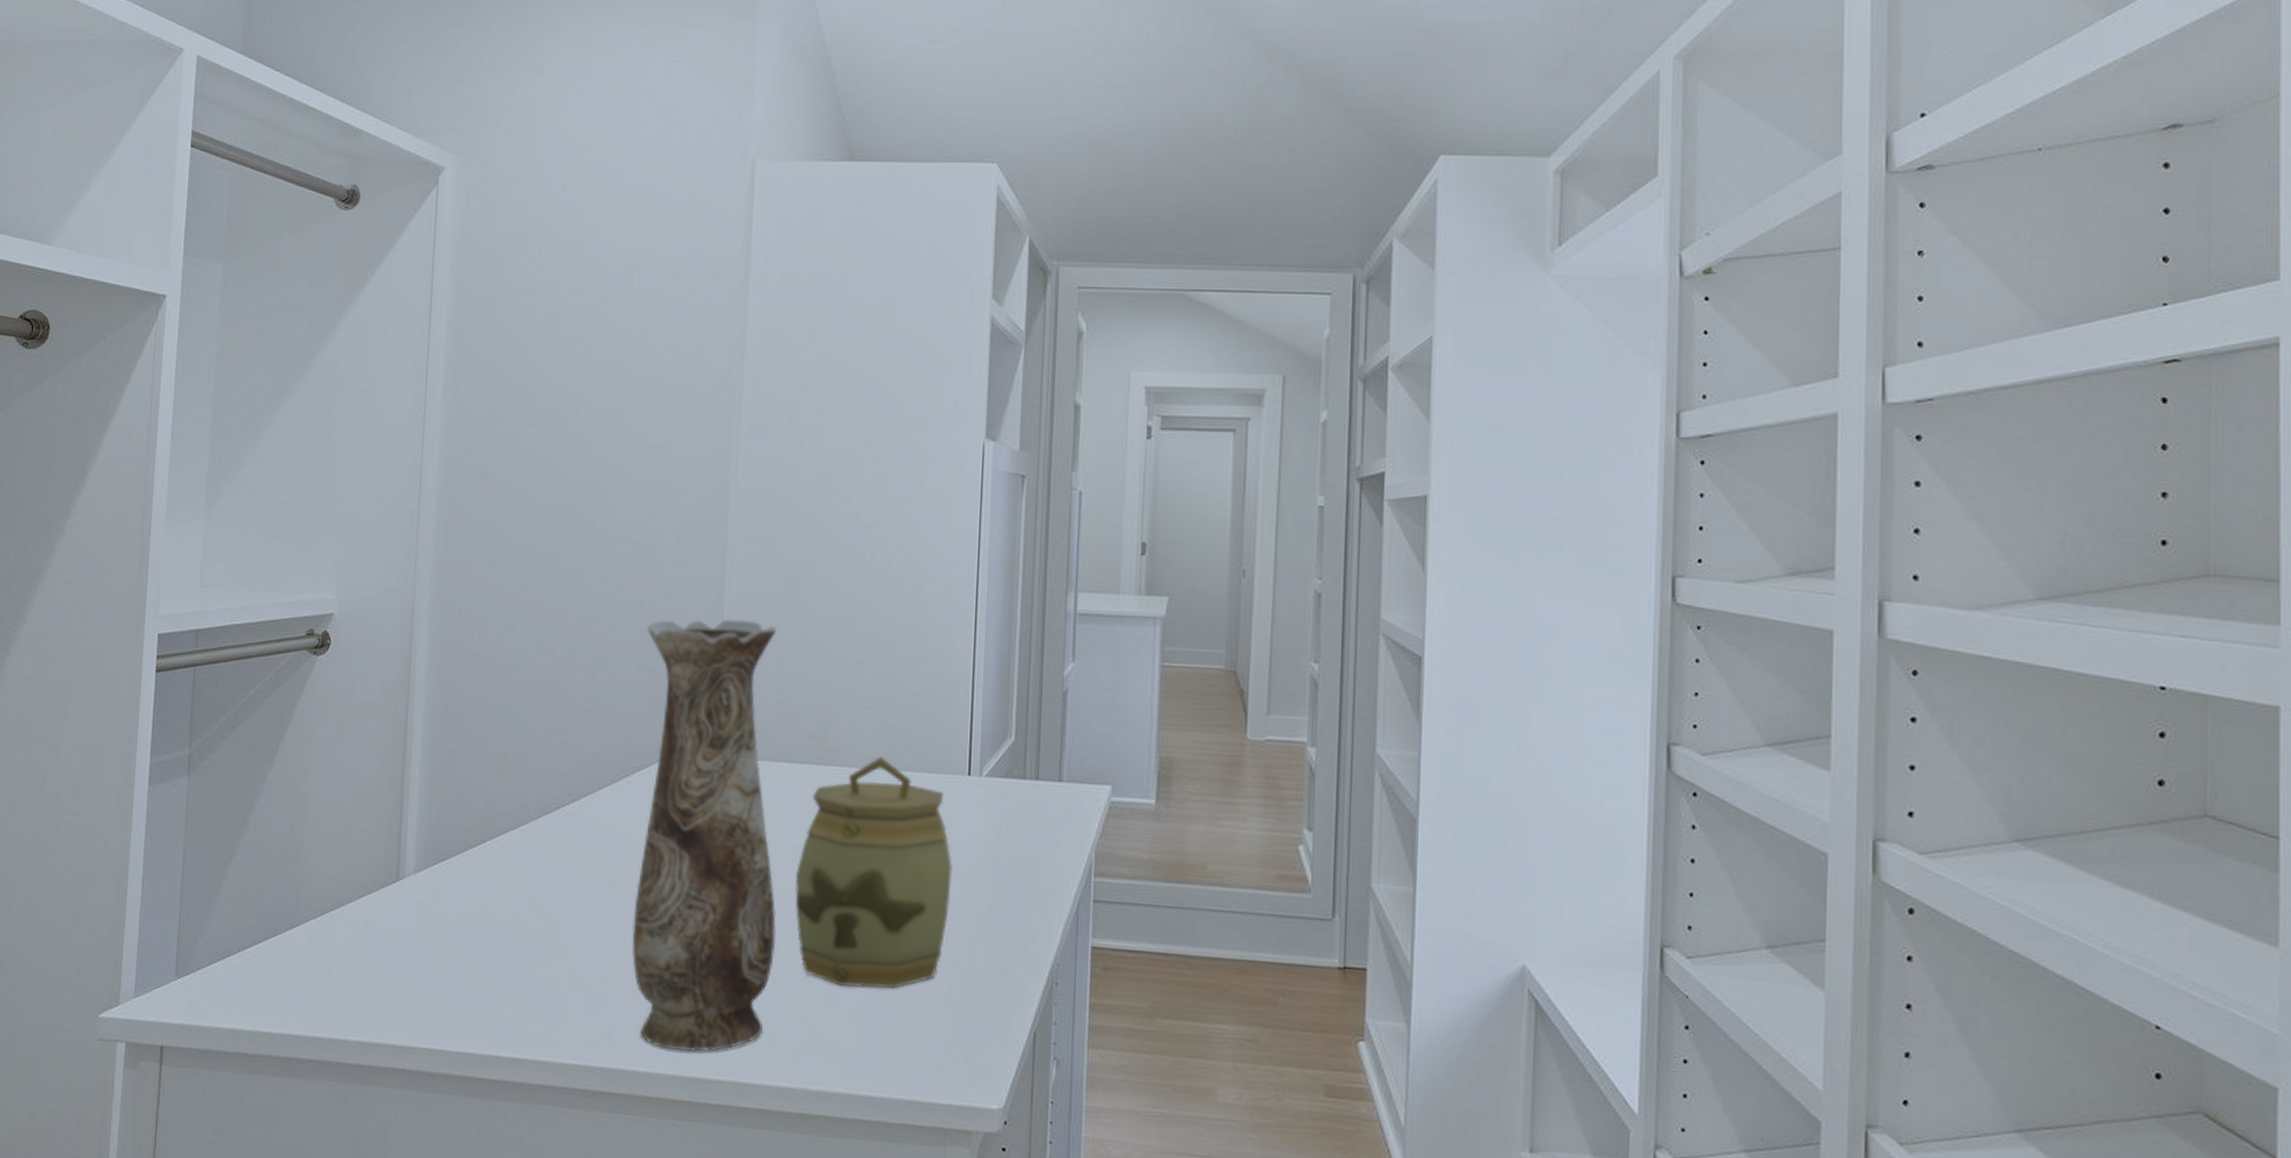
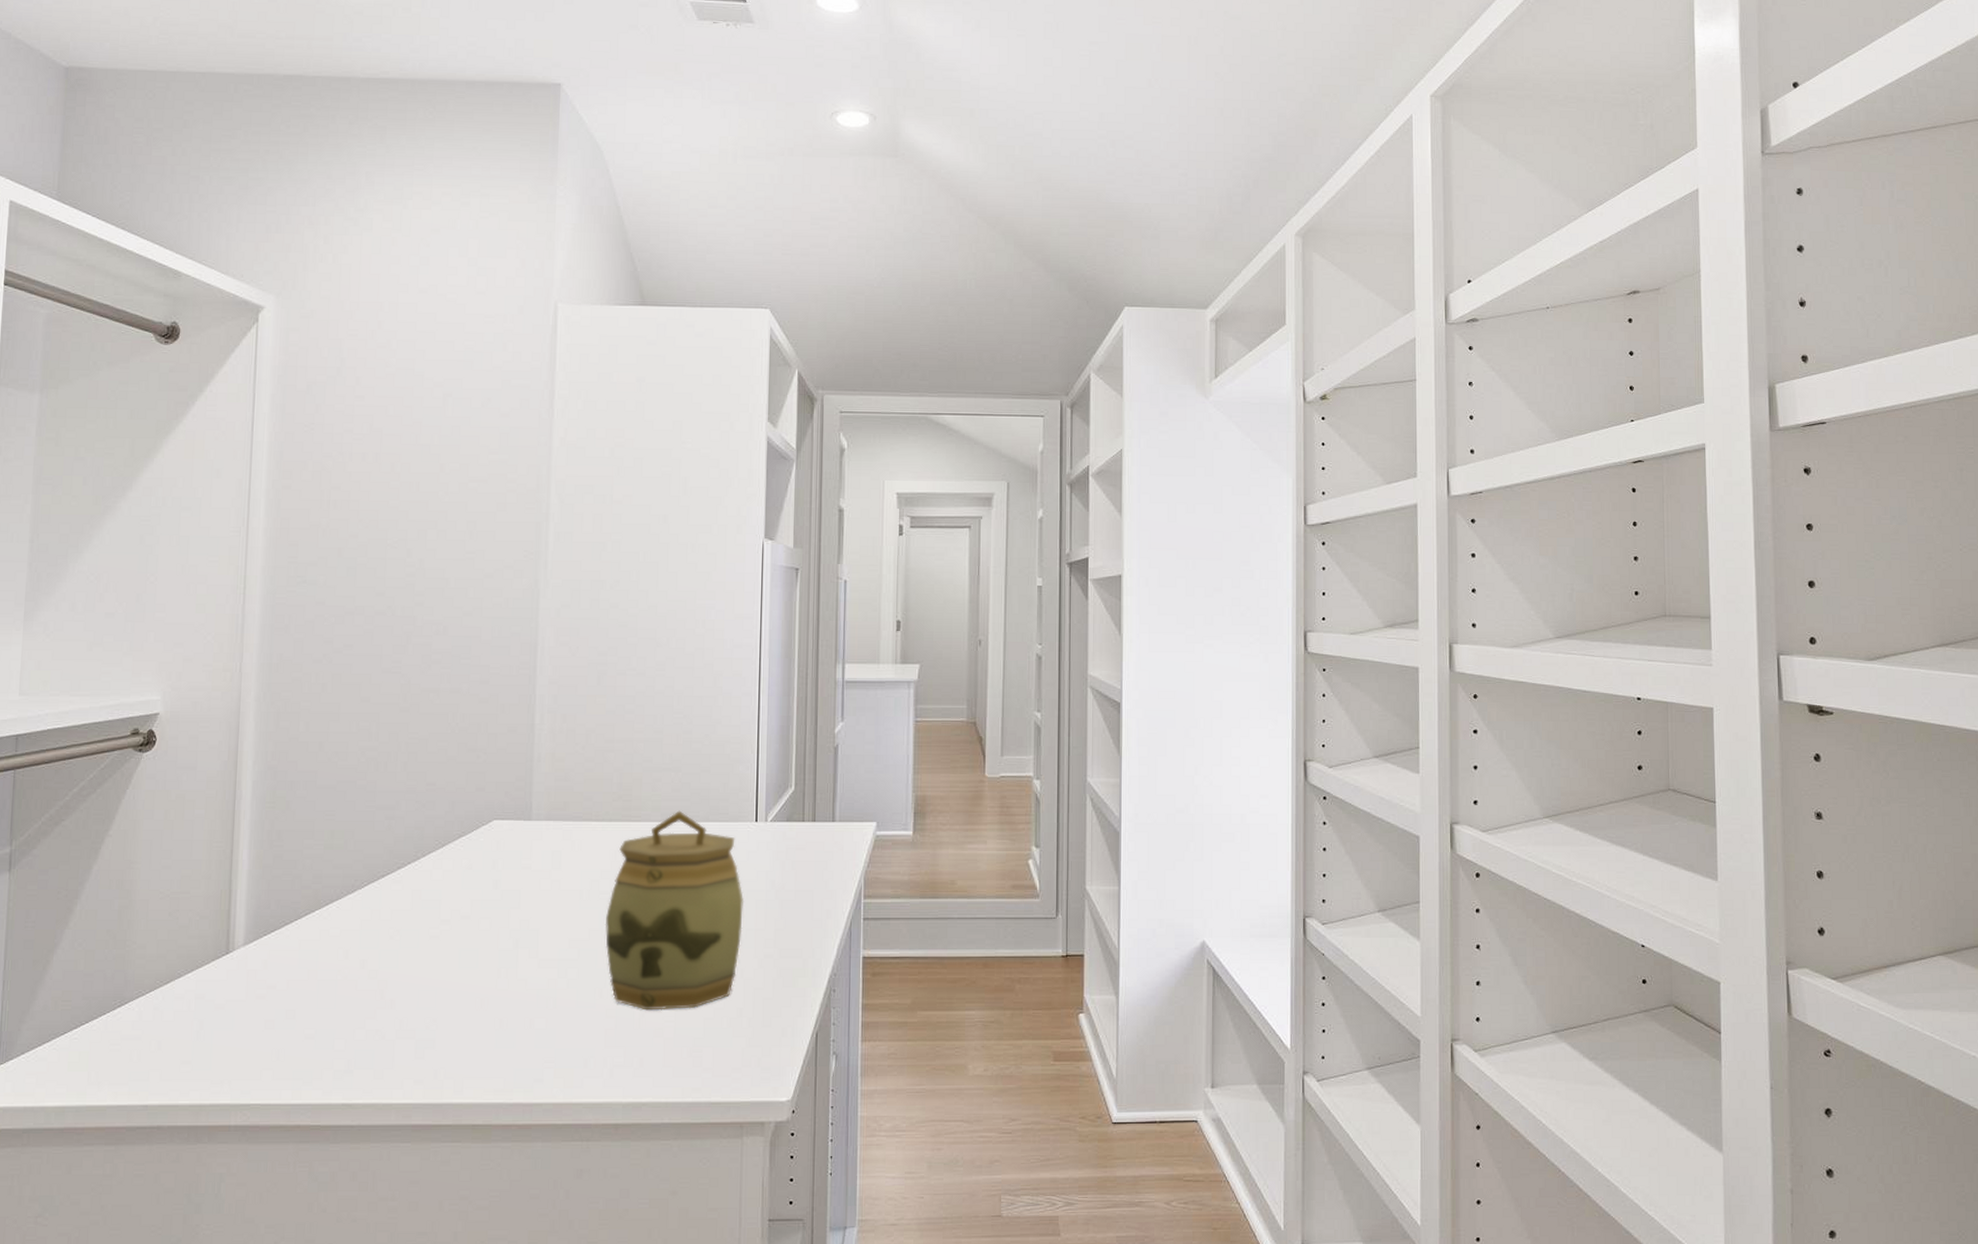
vase: present [631,619,777,1052] -> none [456,700,590,1080]

